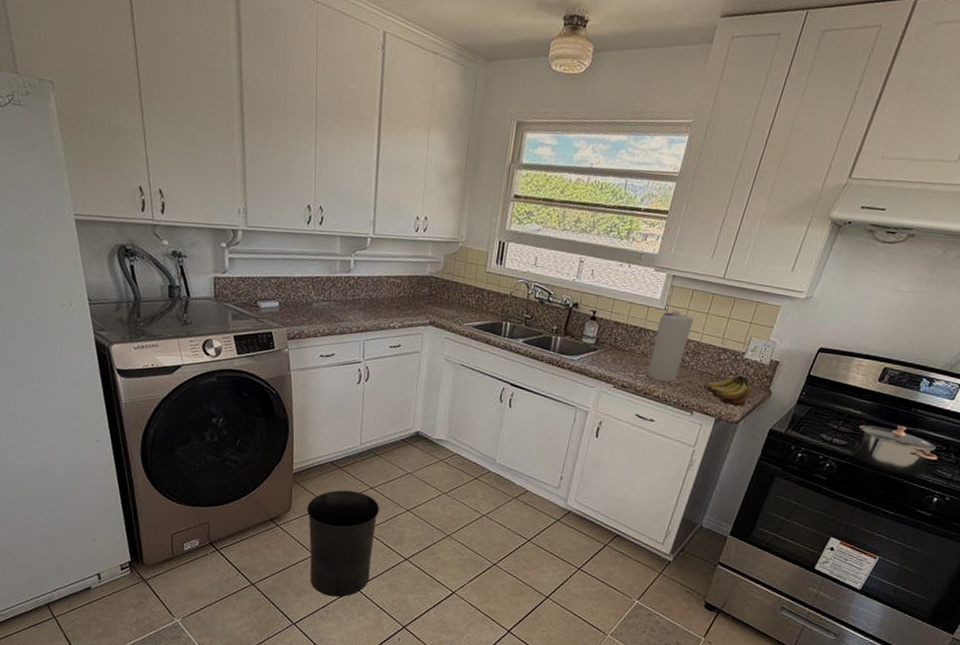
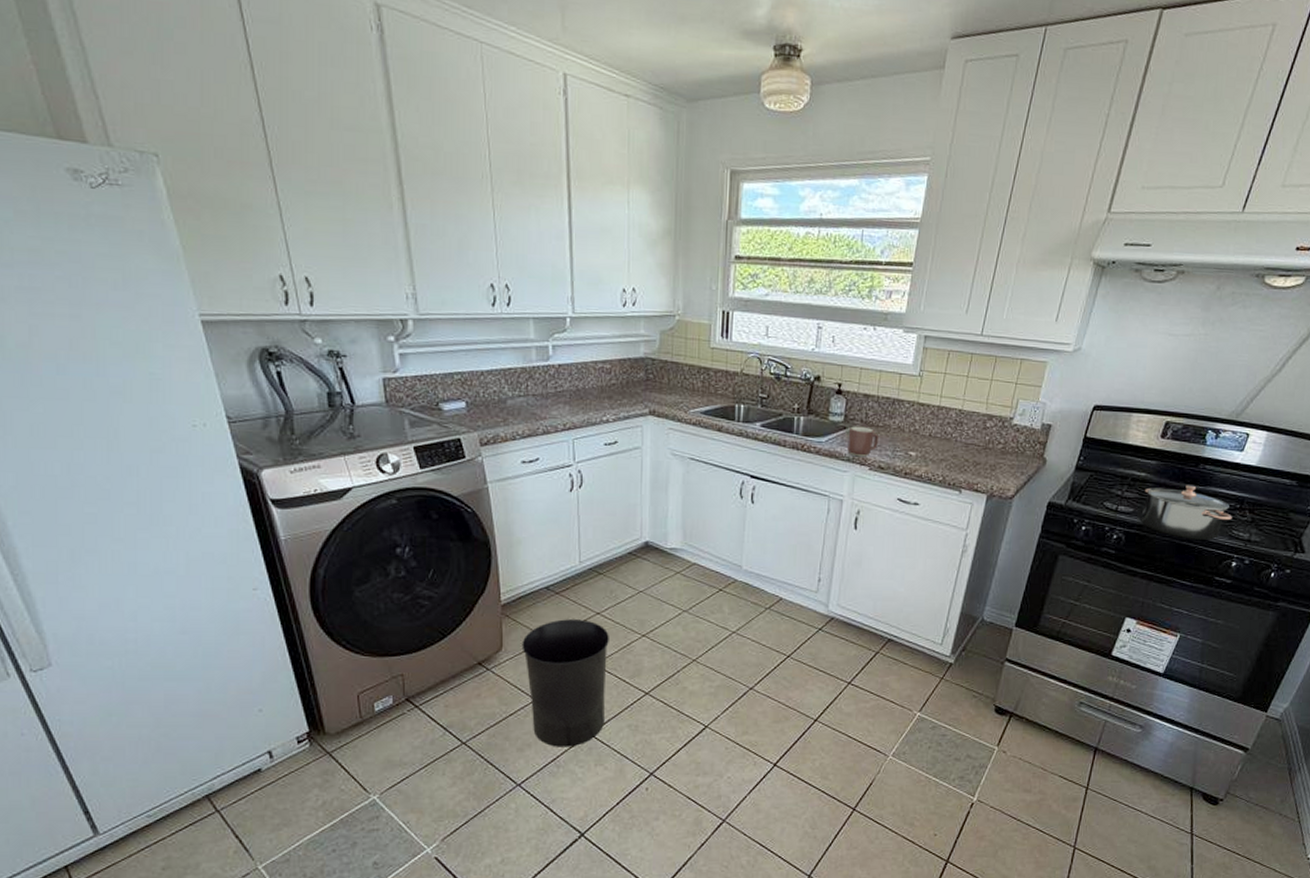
mug: none [596,348,625,376] -> present [847,426,880,457]
paper towel holder: present [647,310,694,383] -> none [906,376,952,460]
fruit: present [703,375,753,407] -> none [970,444,1026,480]

